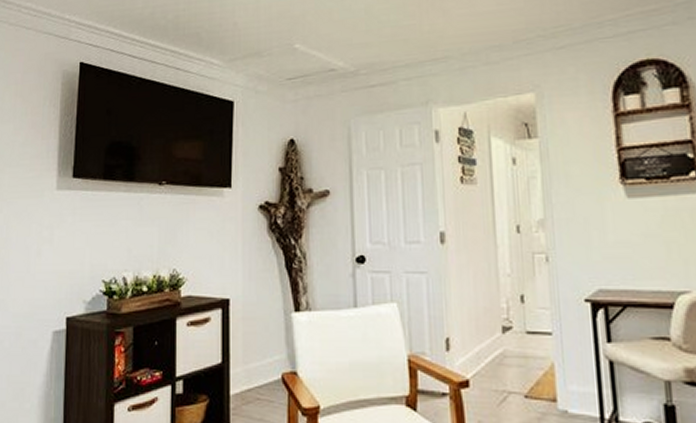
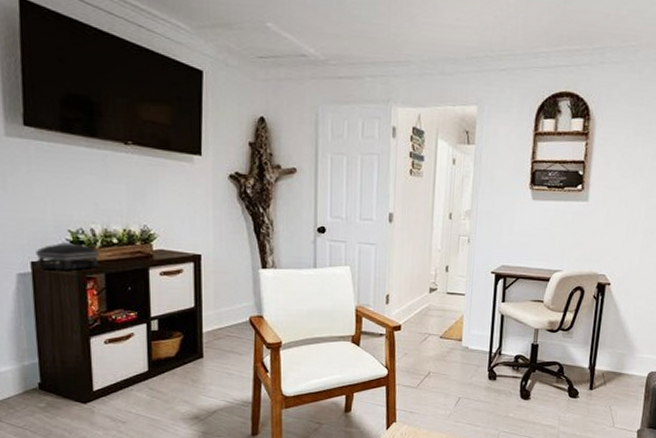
wireless router: none [71,294,130,325] -> present [36,243,100,270]

